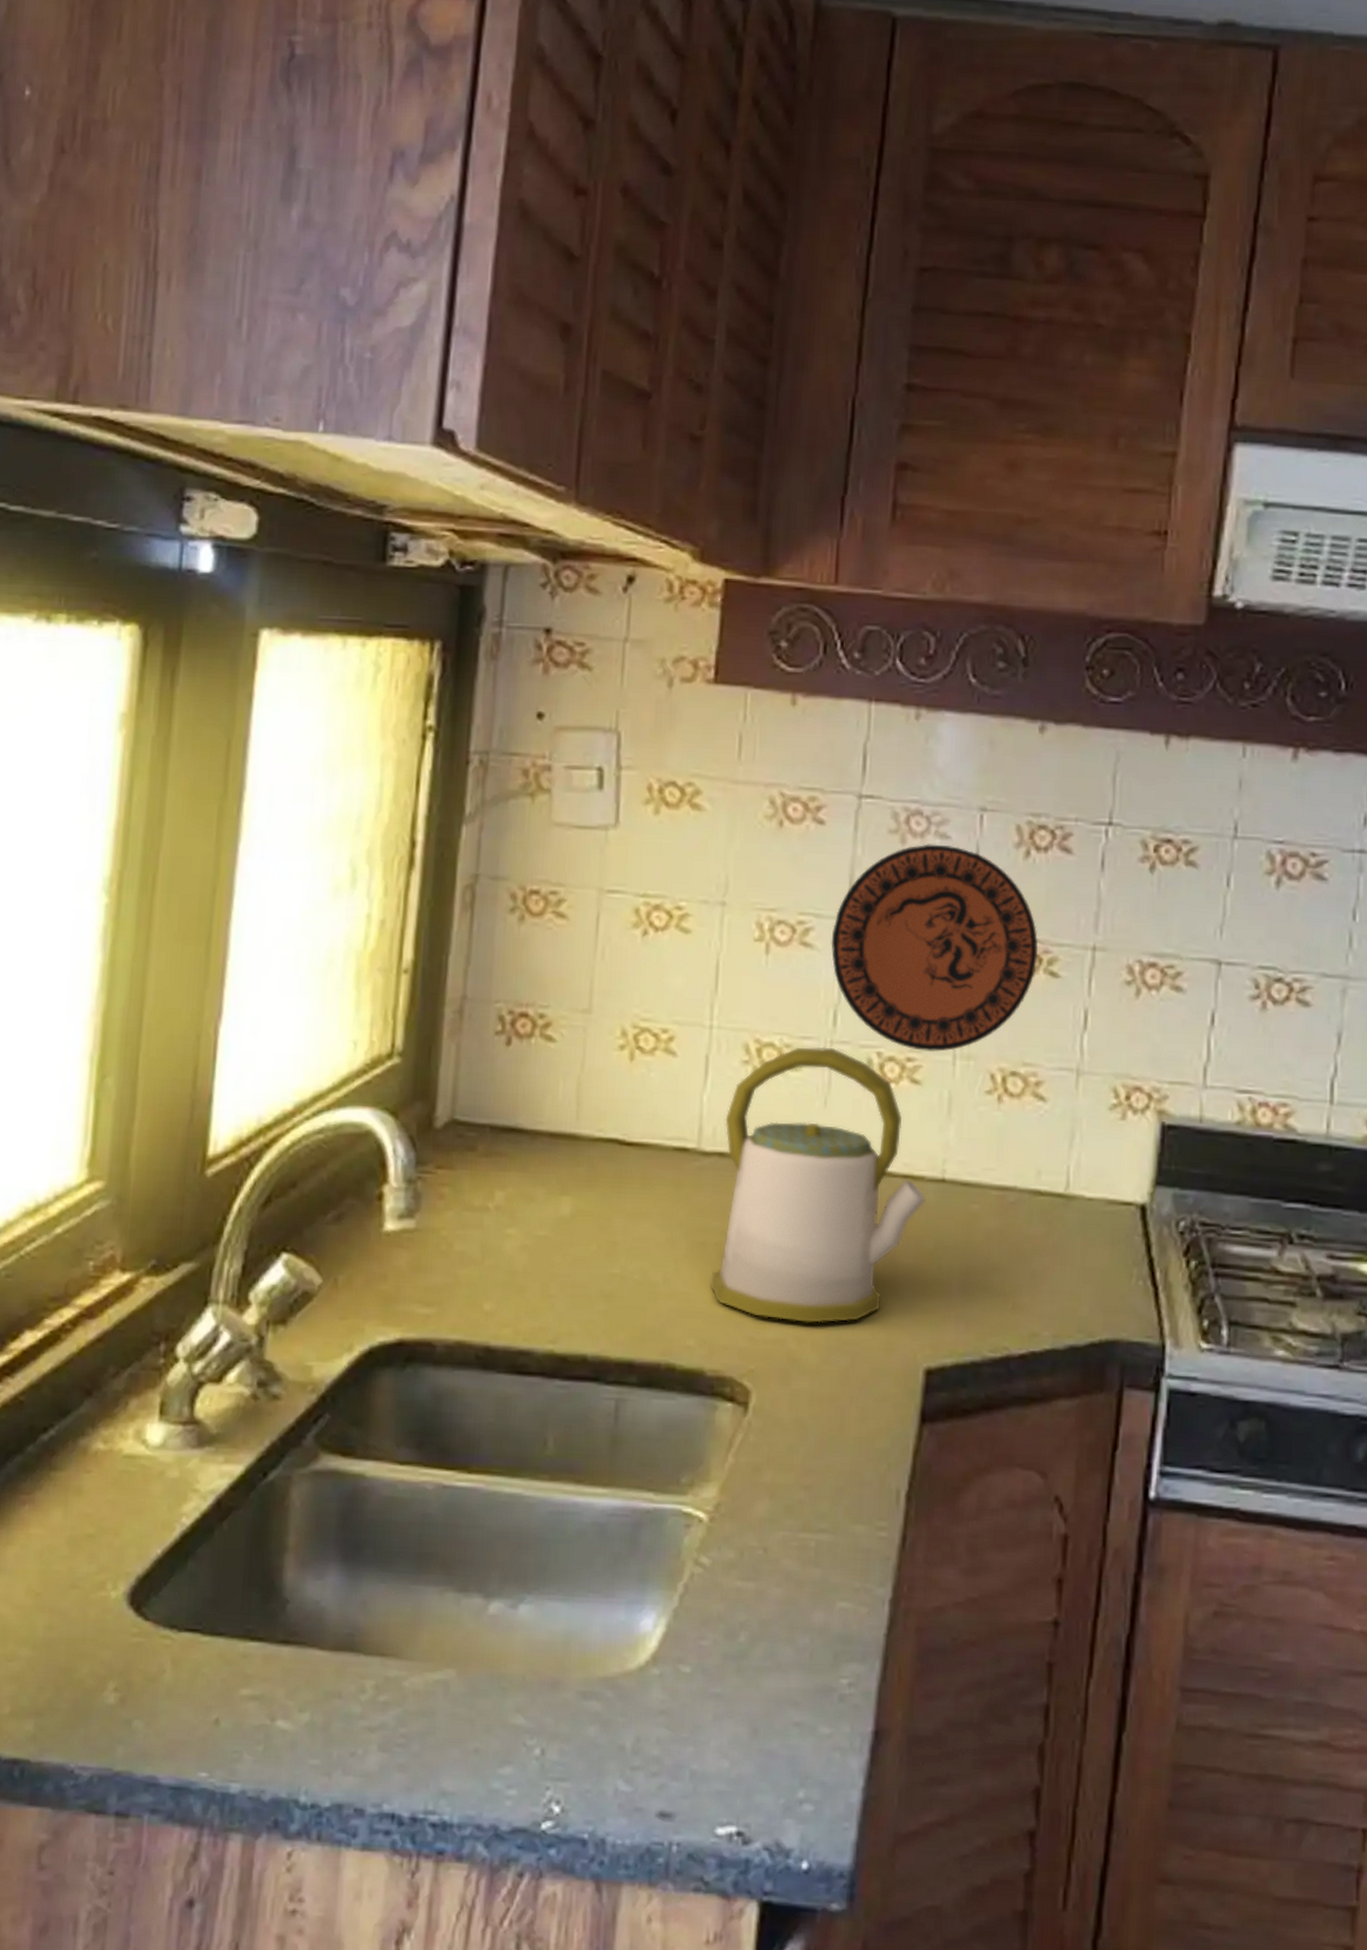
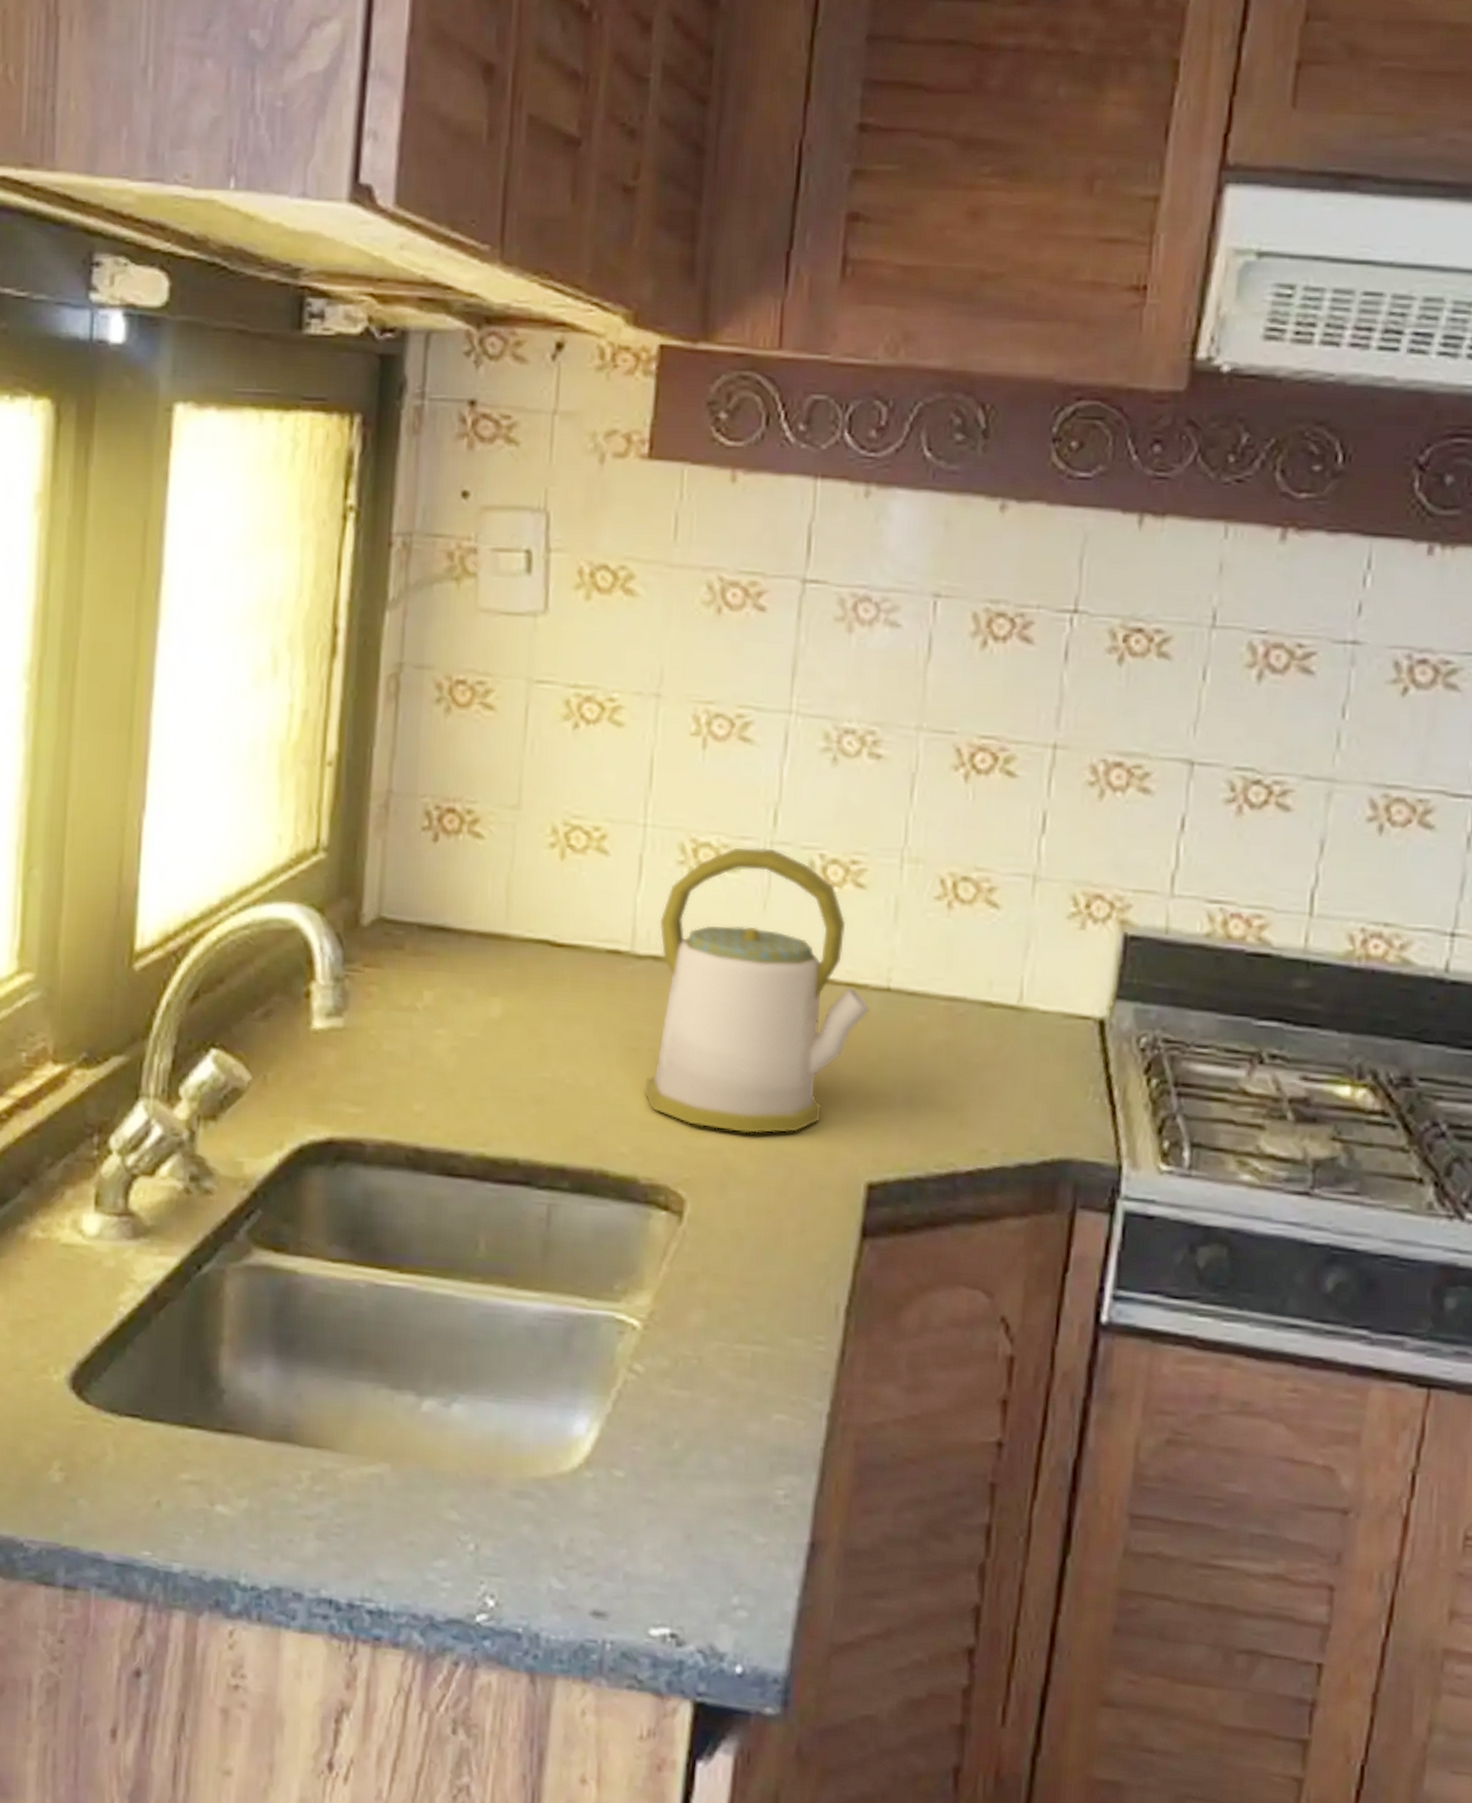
decorative plate: present [831,844,1039,1053] -> none [771,632,994,855]

